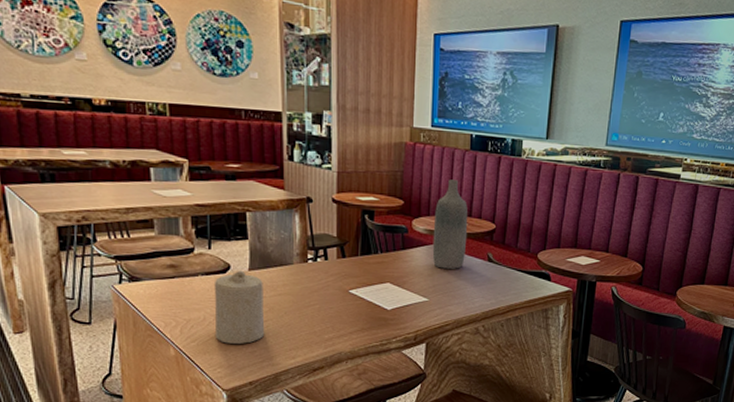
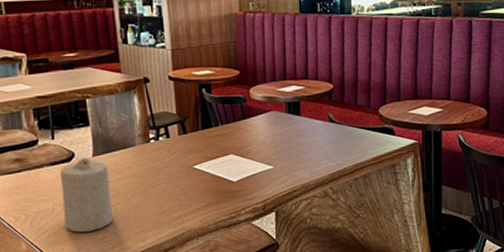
bottle: present [432,179,468,269] -> none [271,44,306,134]

